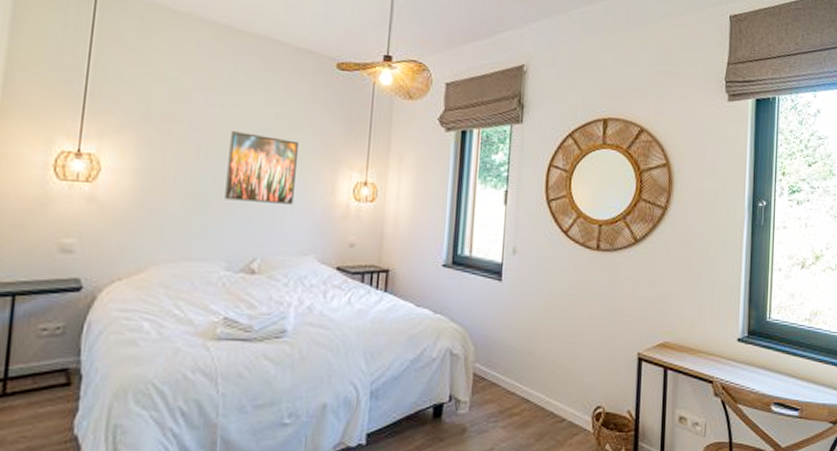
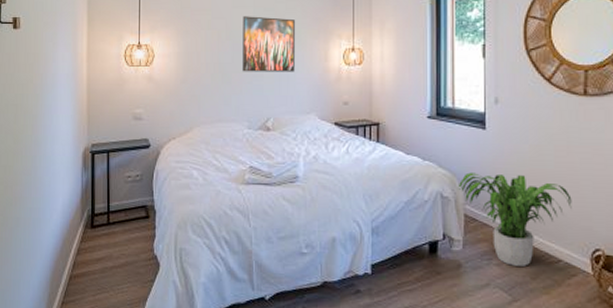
potted plant: none [468,327,579,427] -> present [458,172,572,266]

